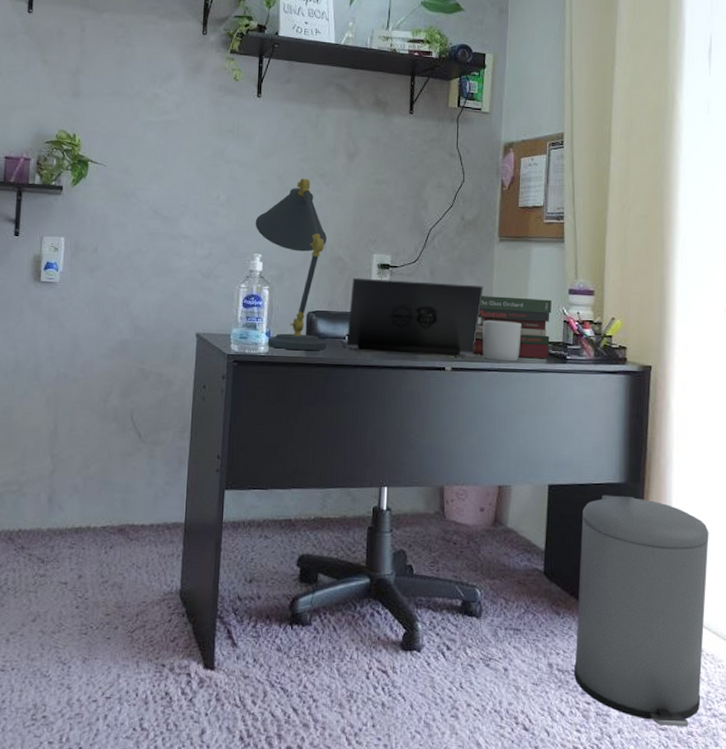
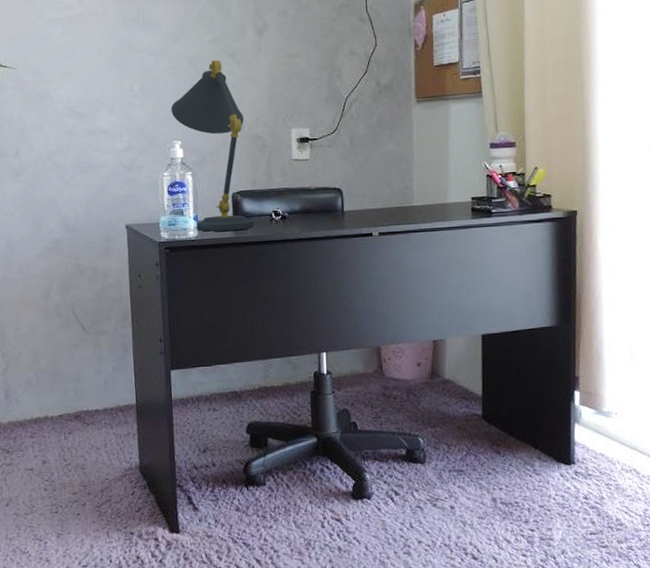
laptop: present [341,277,483,356] -> none [267,149,404,225]
books: present [473,296,552,359] -> none [398,156,474,217]
mug: present [482,320,522,362] -> none [406,181,446,222]
pedal bin: present [574,495,709,728] -> none [516,338,641,544]

